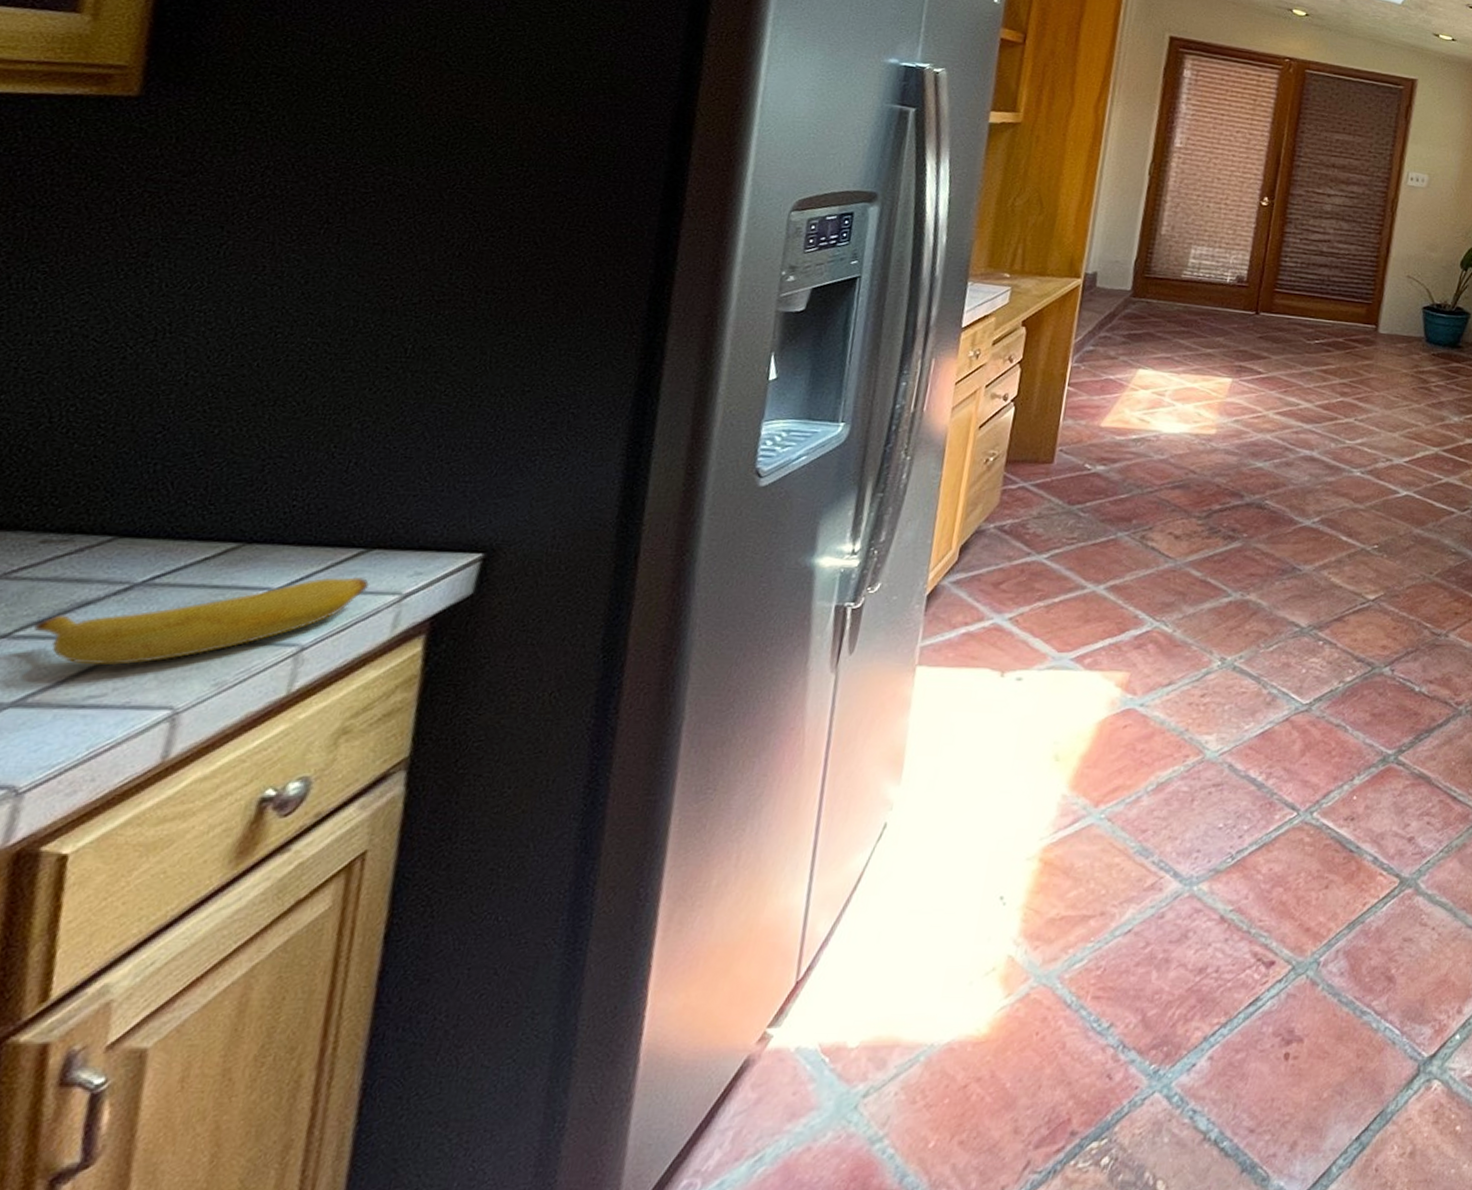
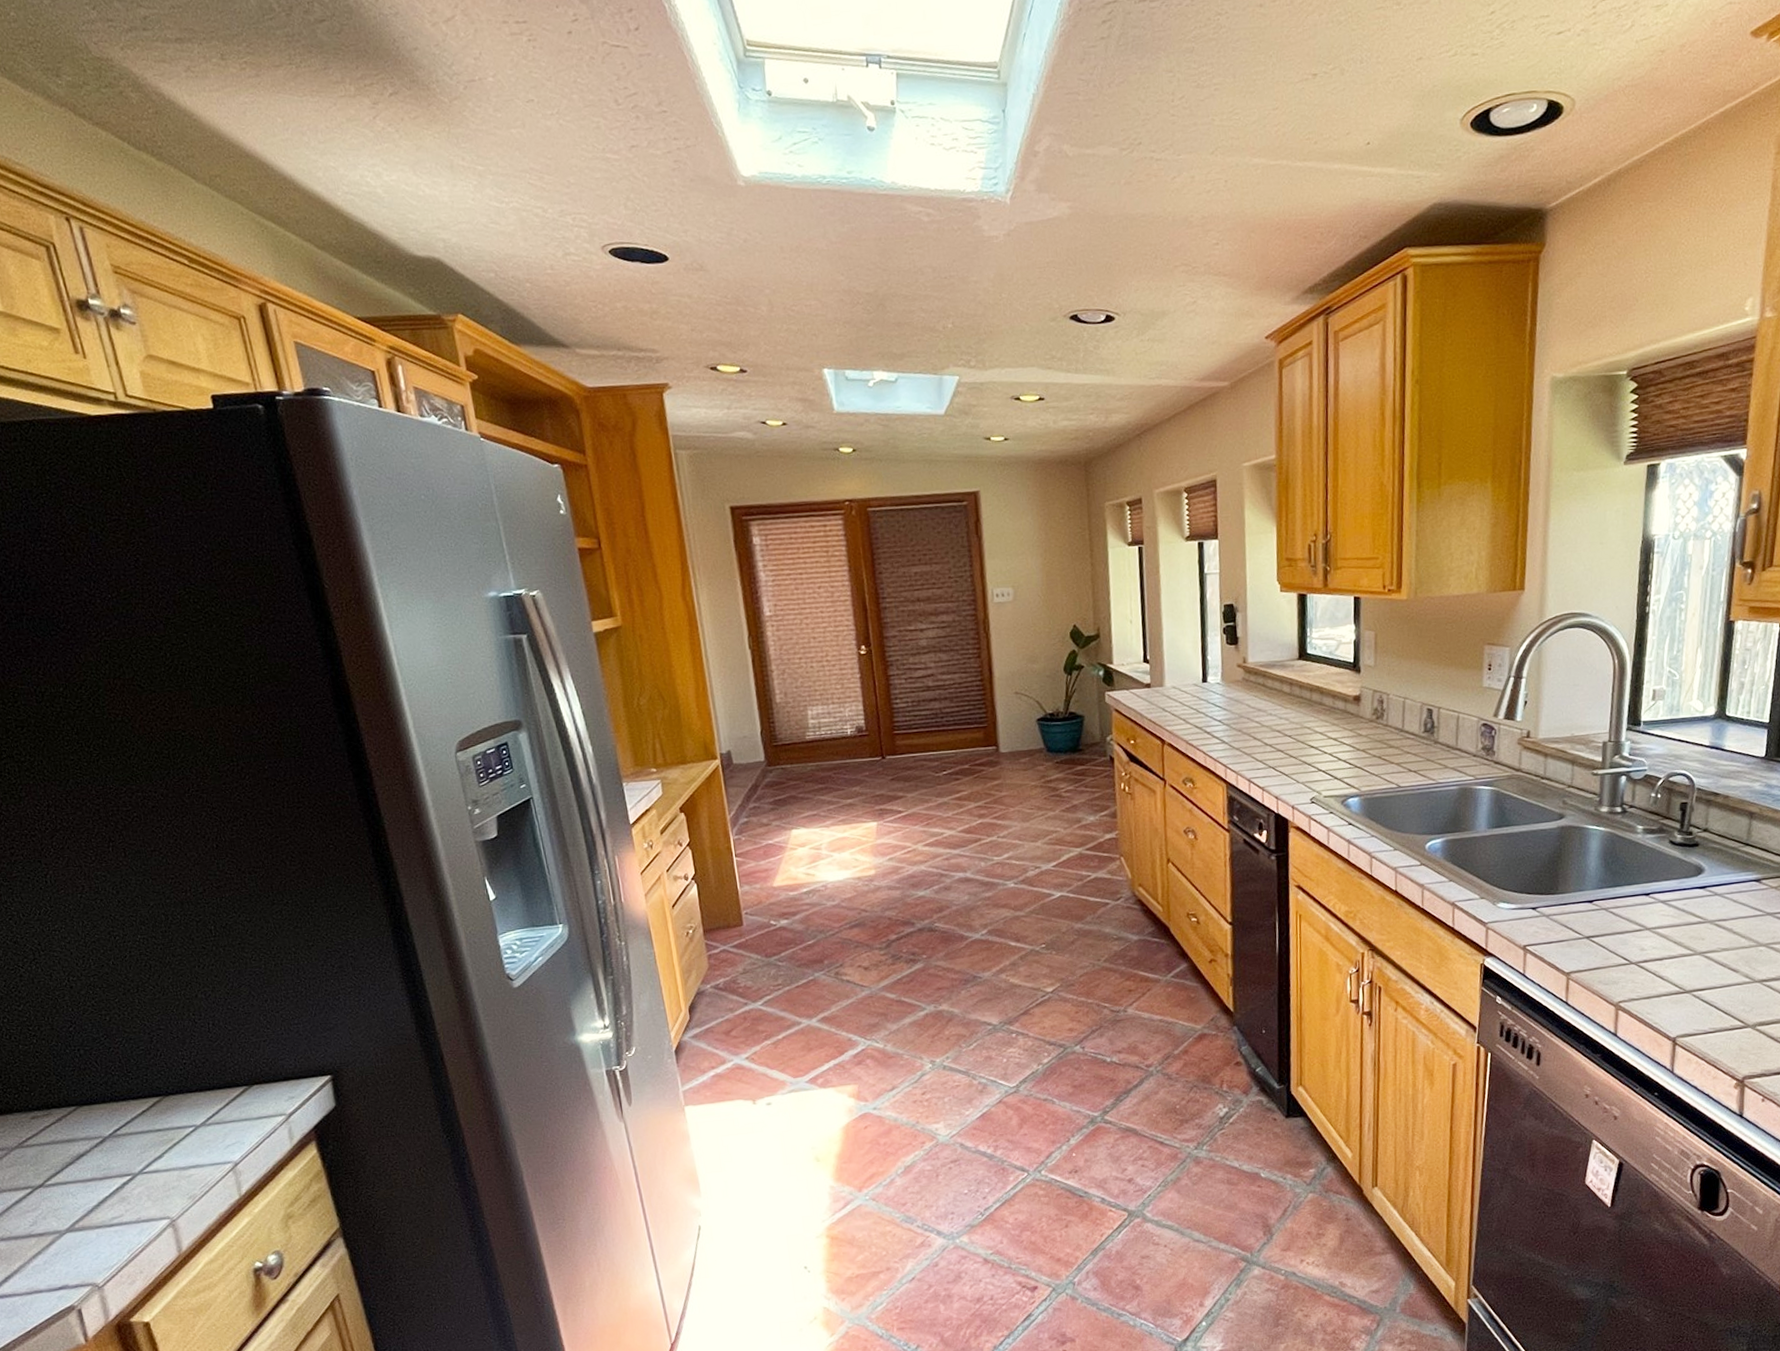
banana: present [34,576,370,665] -> none [55,1106,262,1198]

